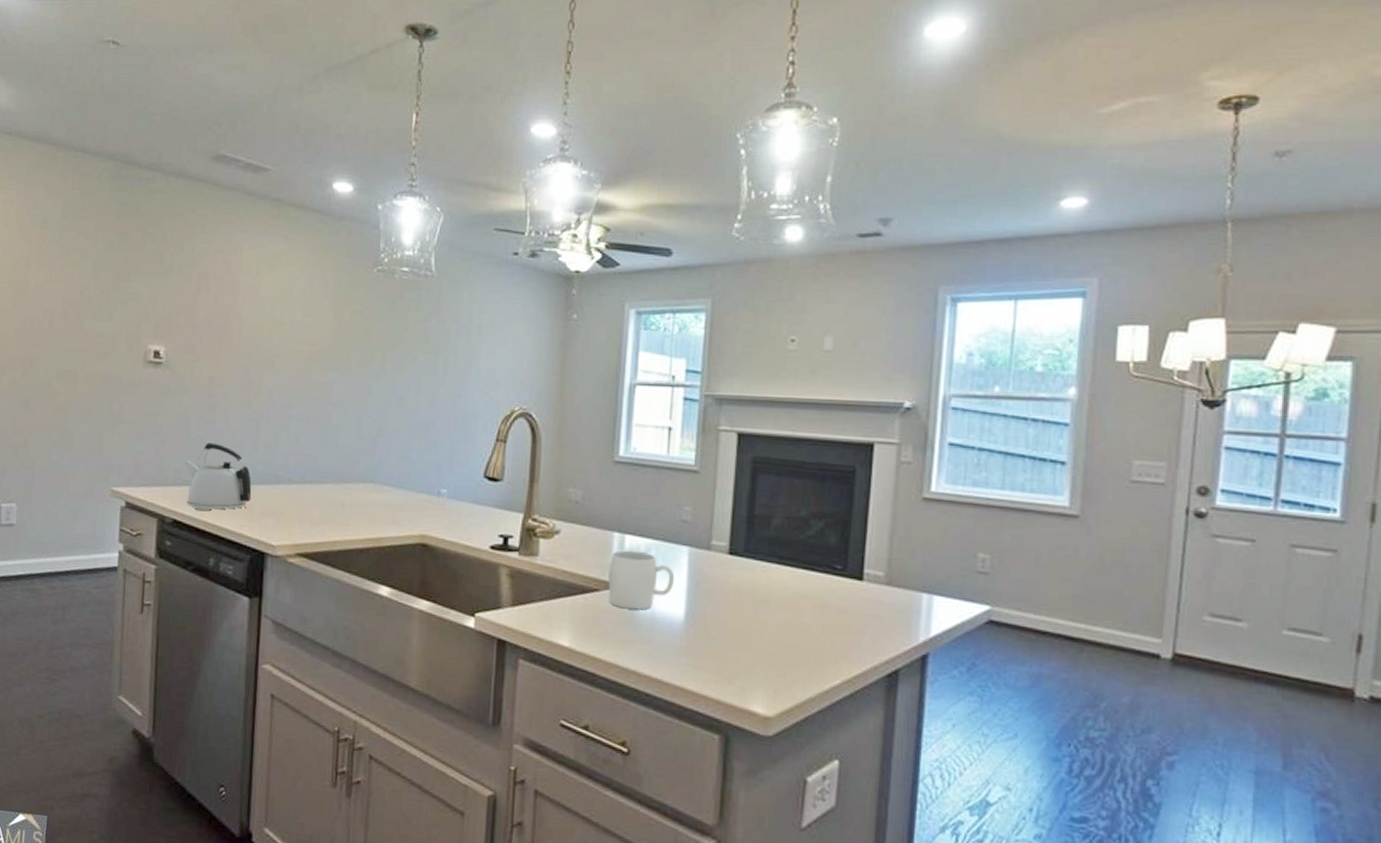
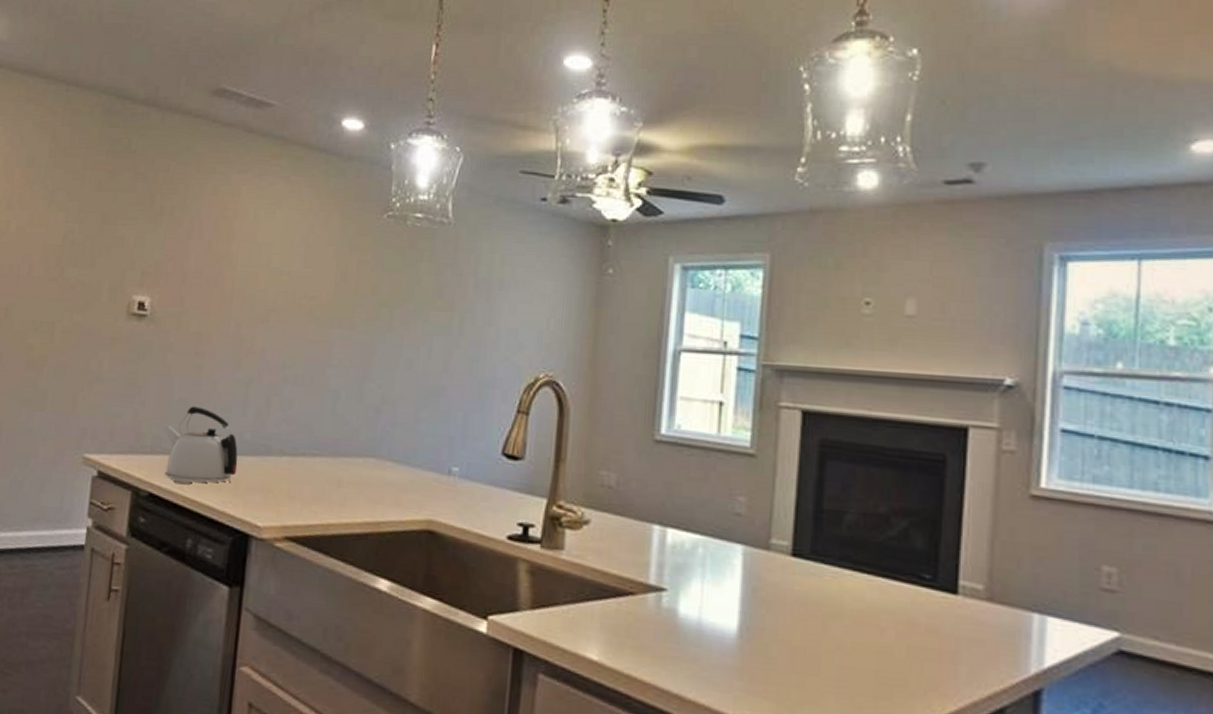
mug: present [608,550,675,610] -> none [646,546,727,620]

